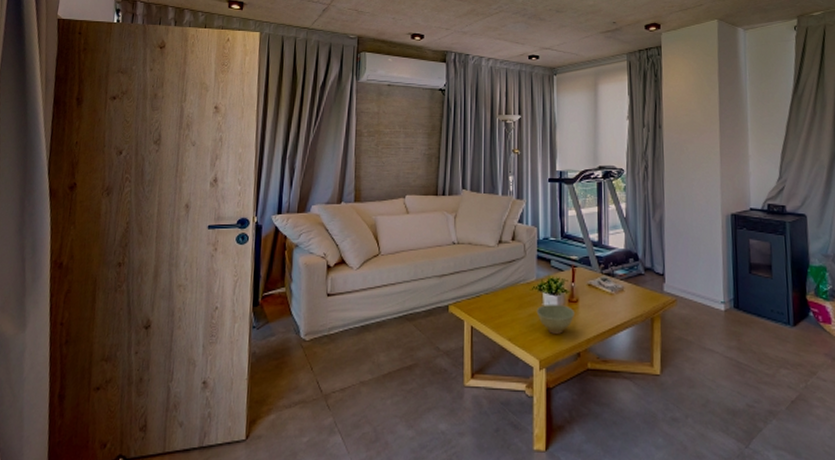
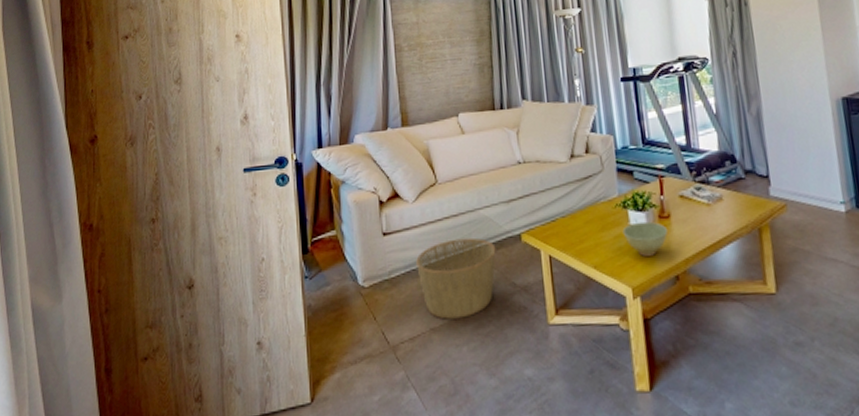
basket: none [354,304,426,375] -> present [416,237,496,320]

